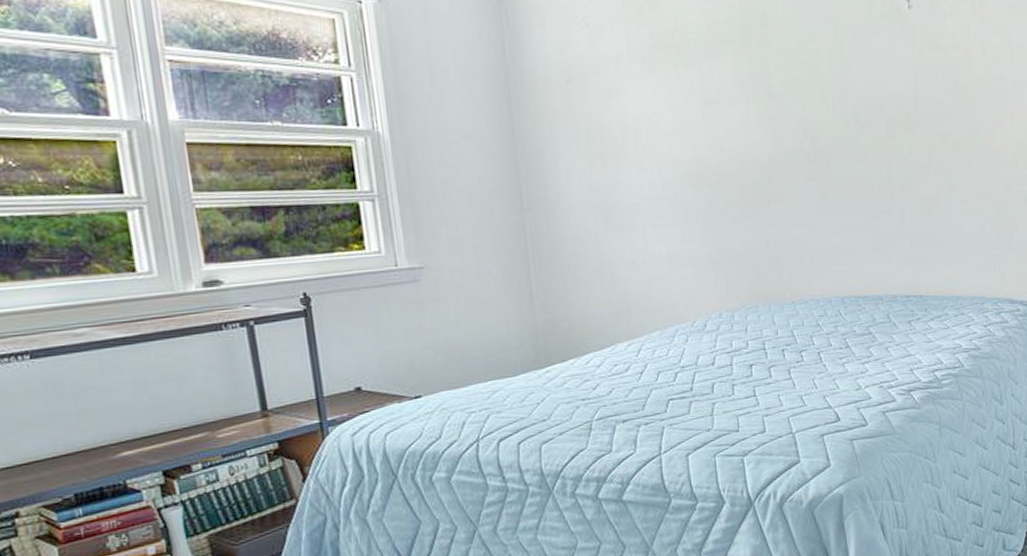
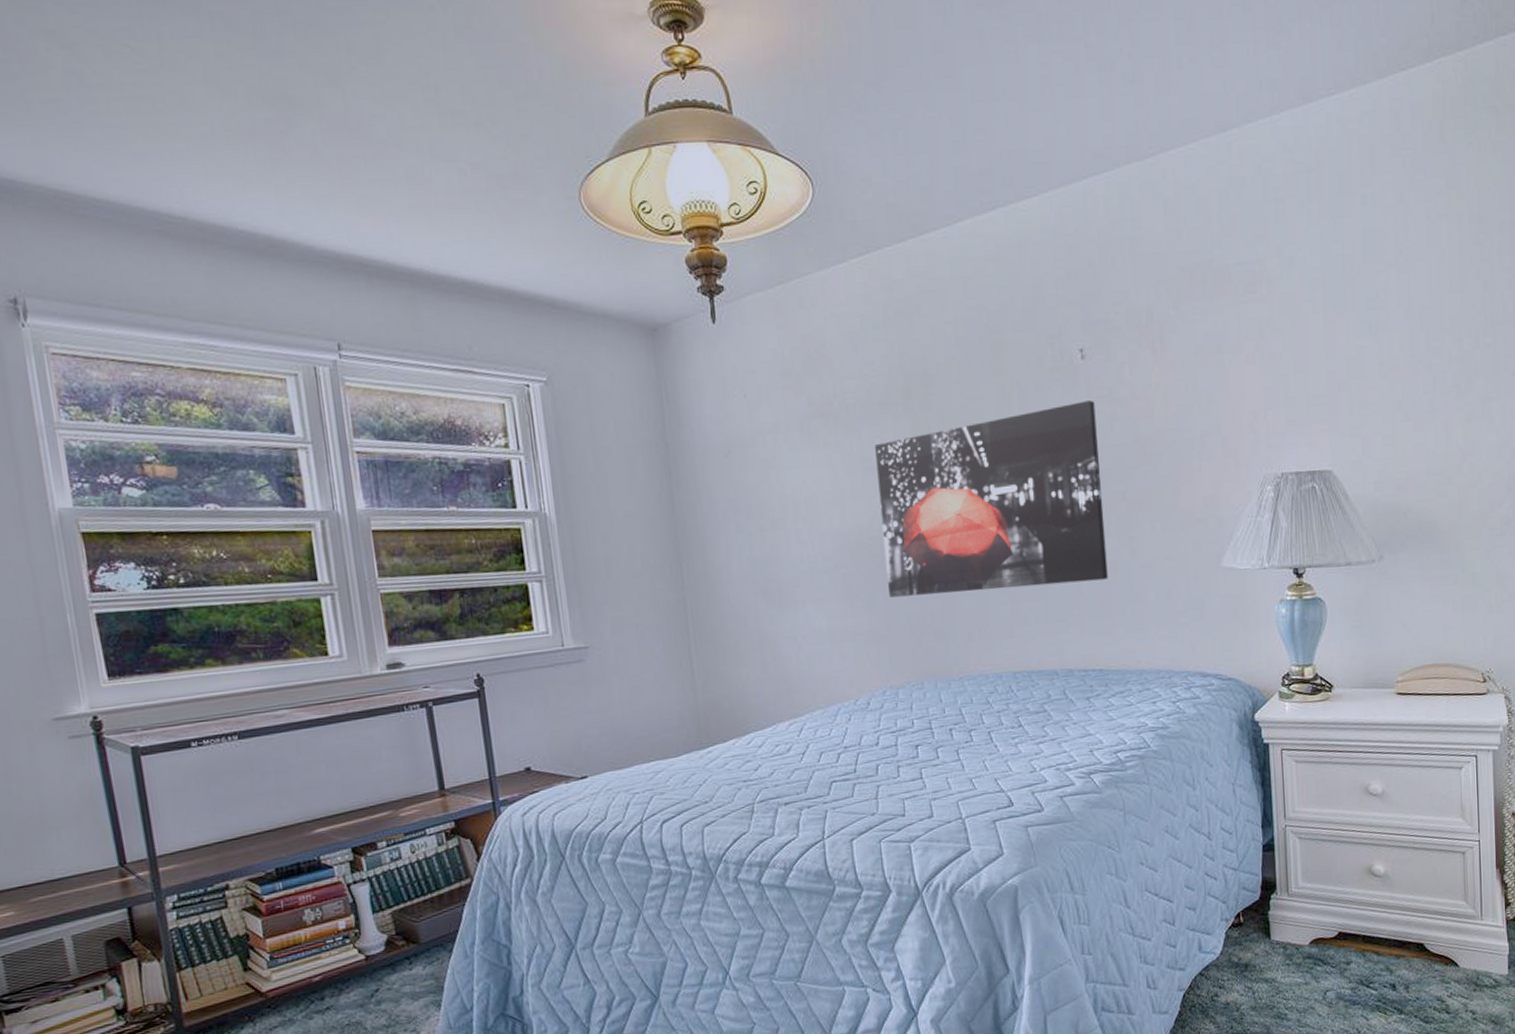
wall art: none [714,48,929,225] -> present [875,400,1108,598]

